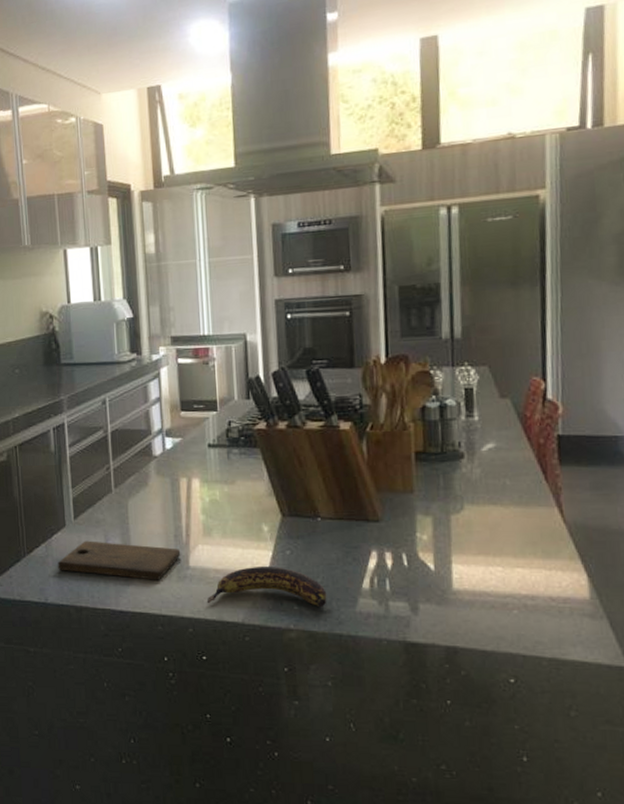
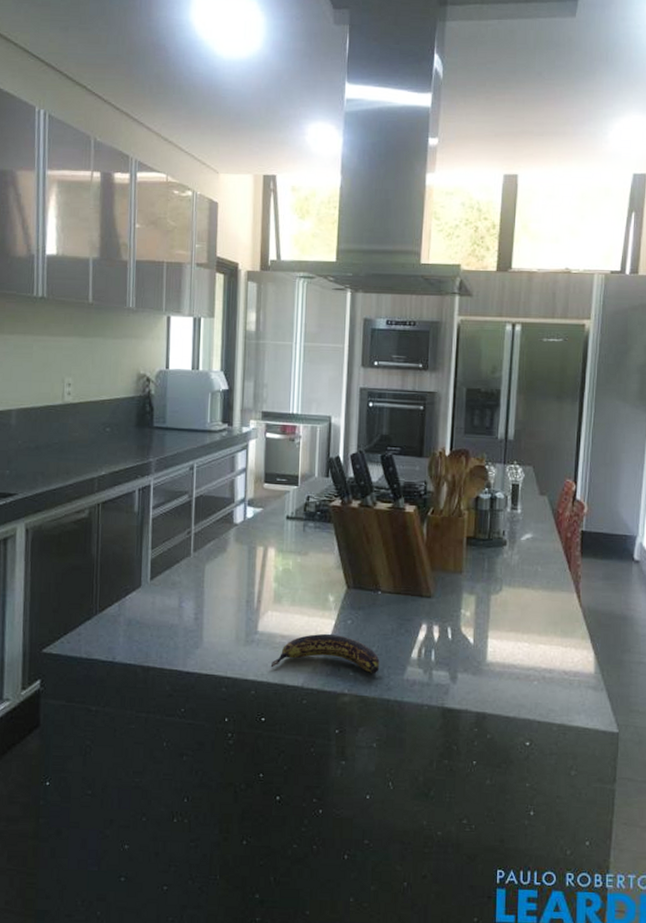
cutting board: present [58,540,181,580] -> none [129,602,251,643]

